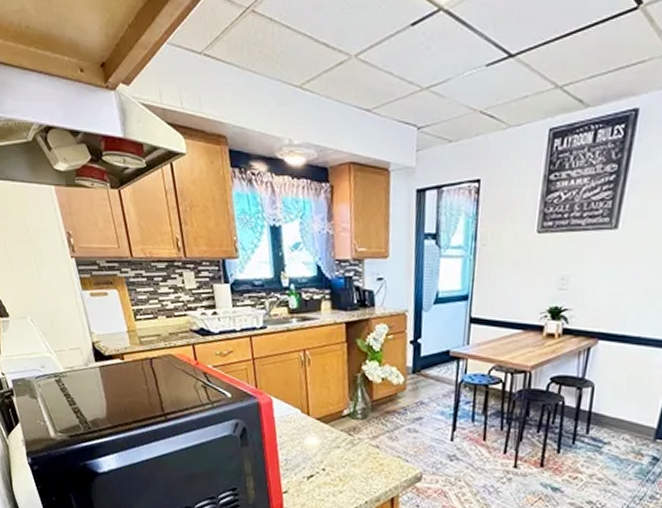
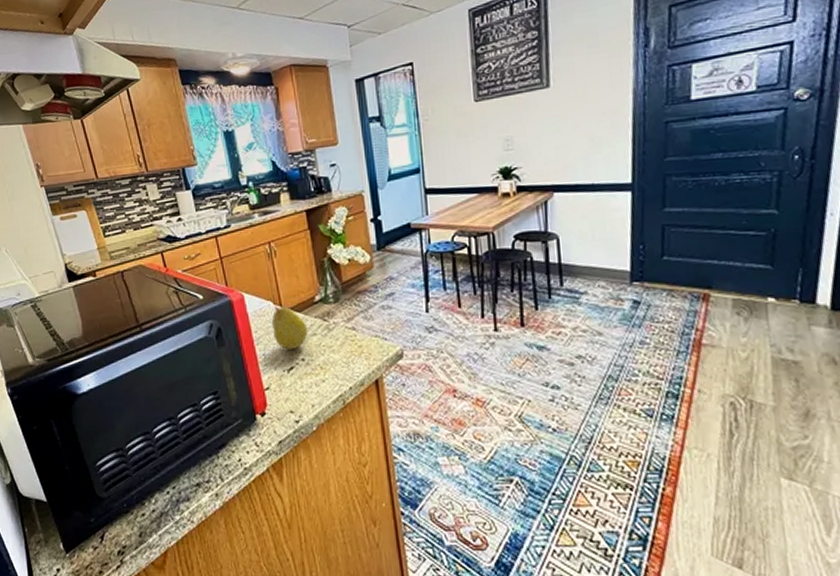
fruit: none [297,414,333,459] -> present [271,306,308,349]

